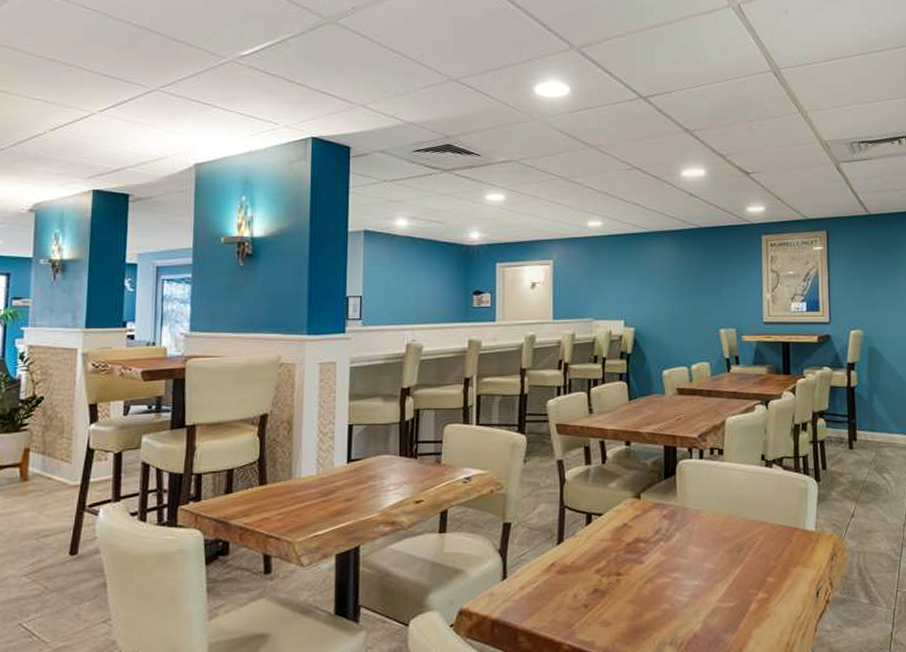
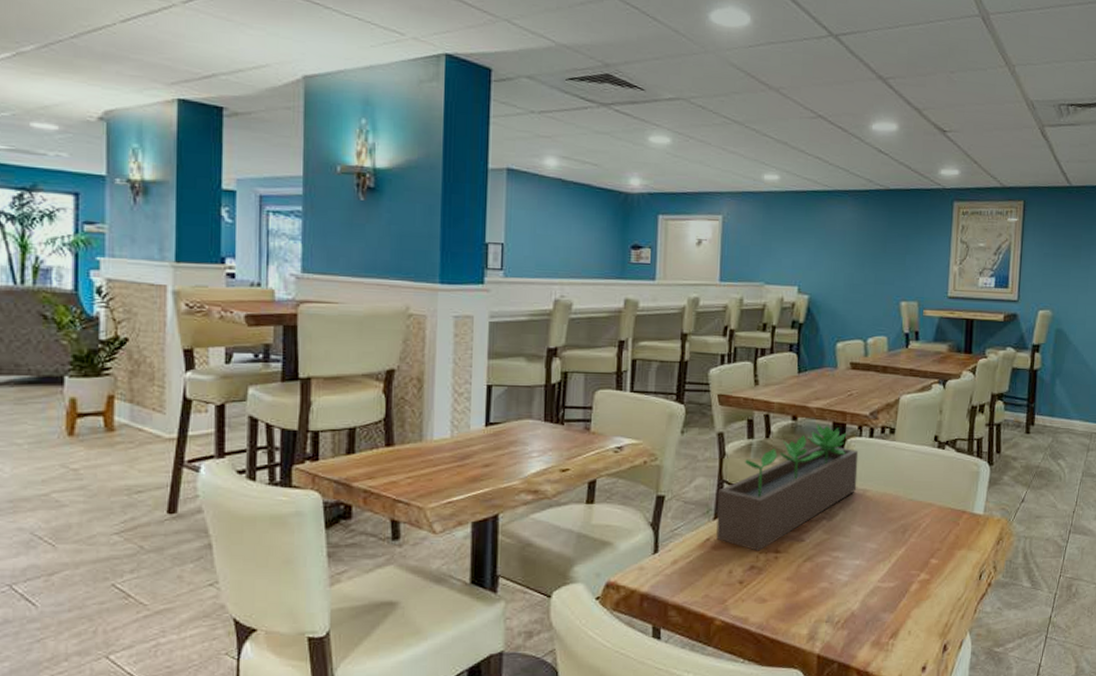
succulent planter: none [560,447,691,574] -> present [716,423,859,551]

